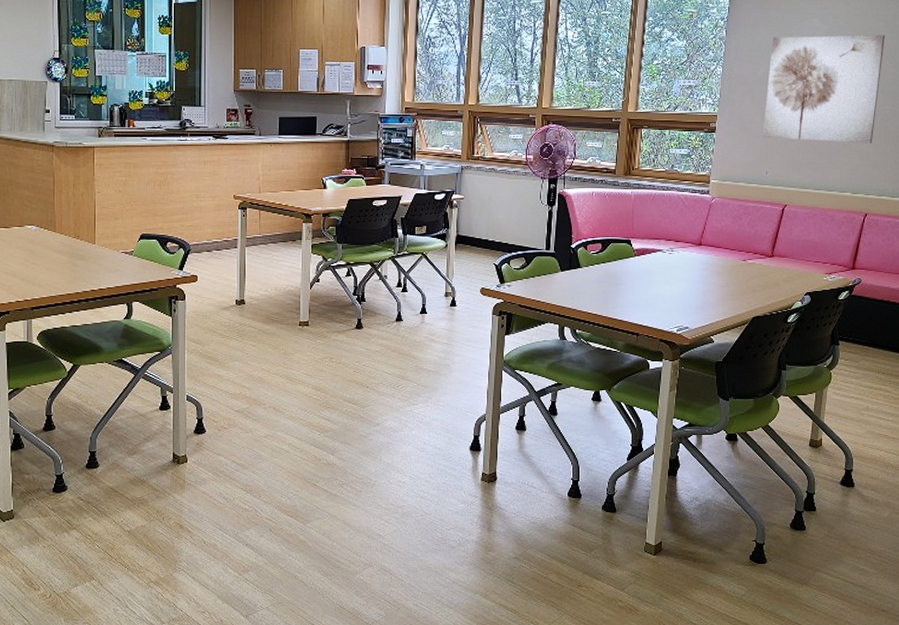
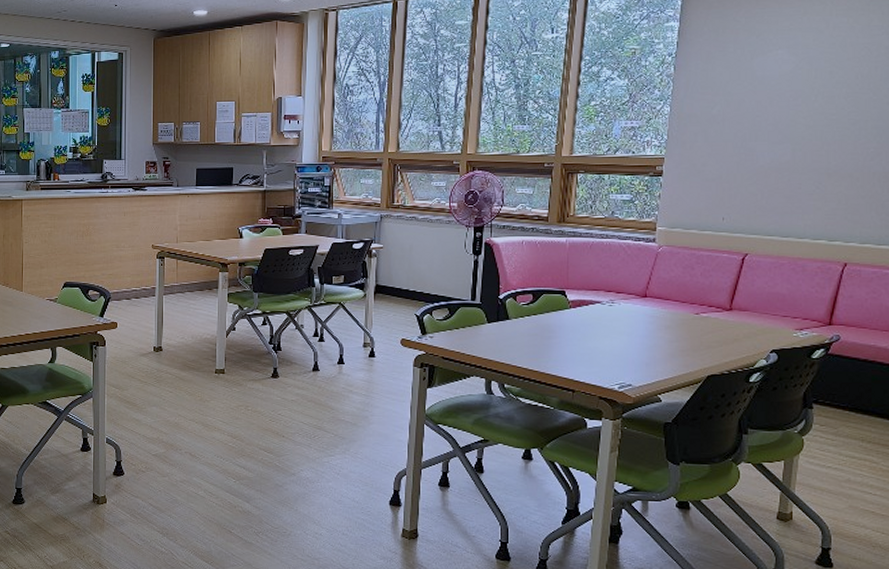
wall art: present [763,35,885,143] -> none [718,65,867,185]

